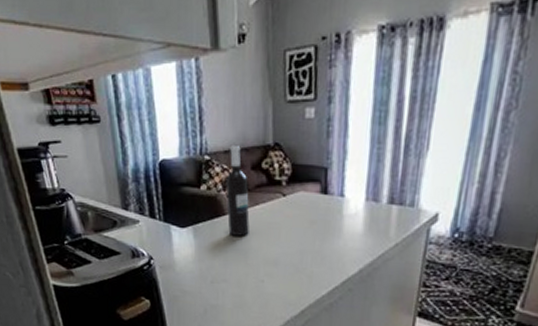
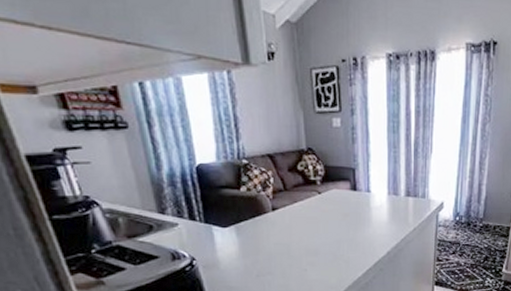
wine bottle: present [226,146,250,236] -> none [265,151,290,231]

